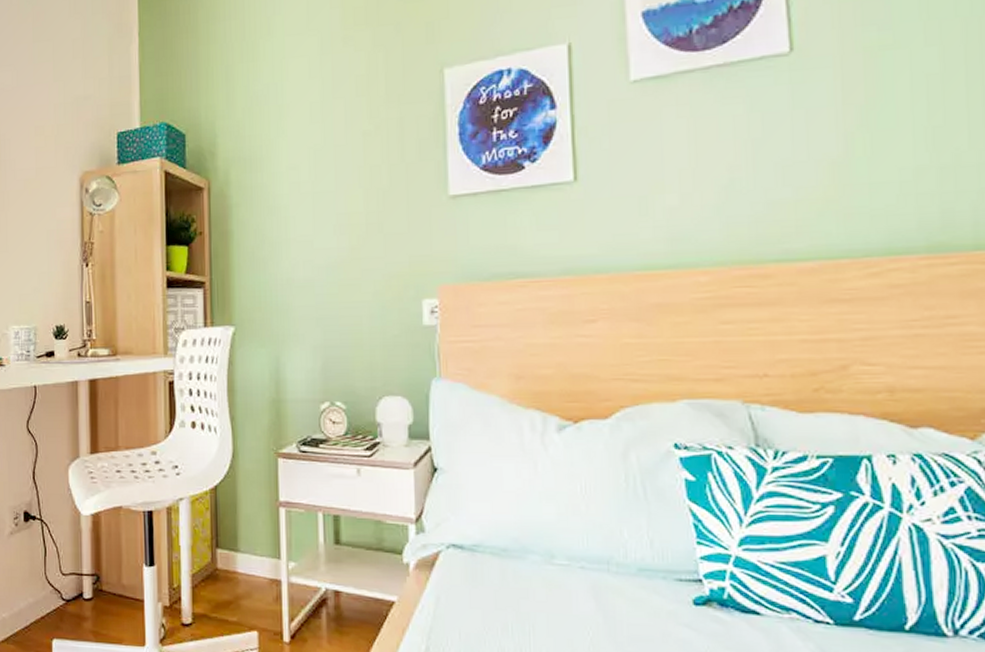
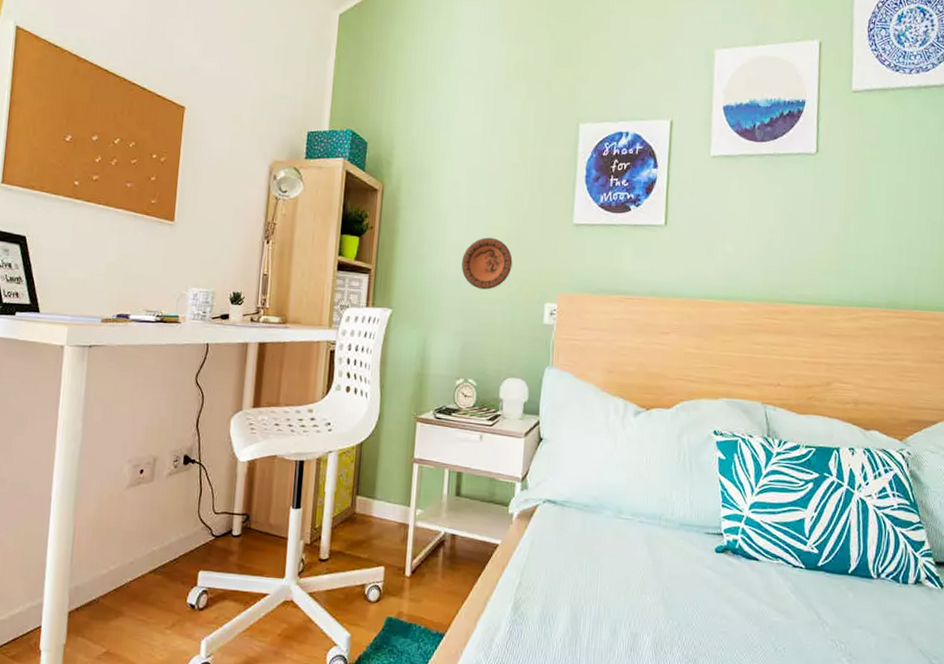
decorative plate: none [312,226,376,291] -> present [462,237,513,290]

